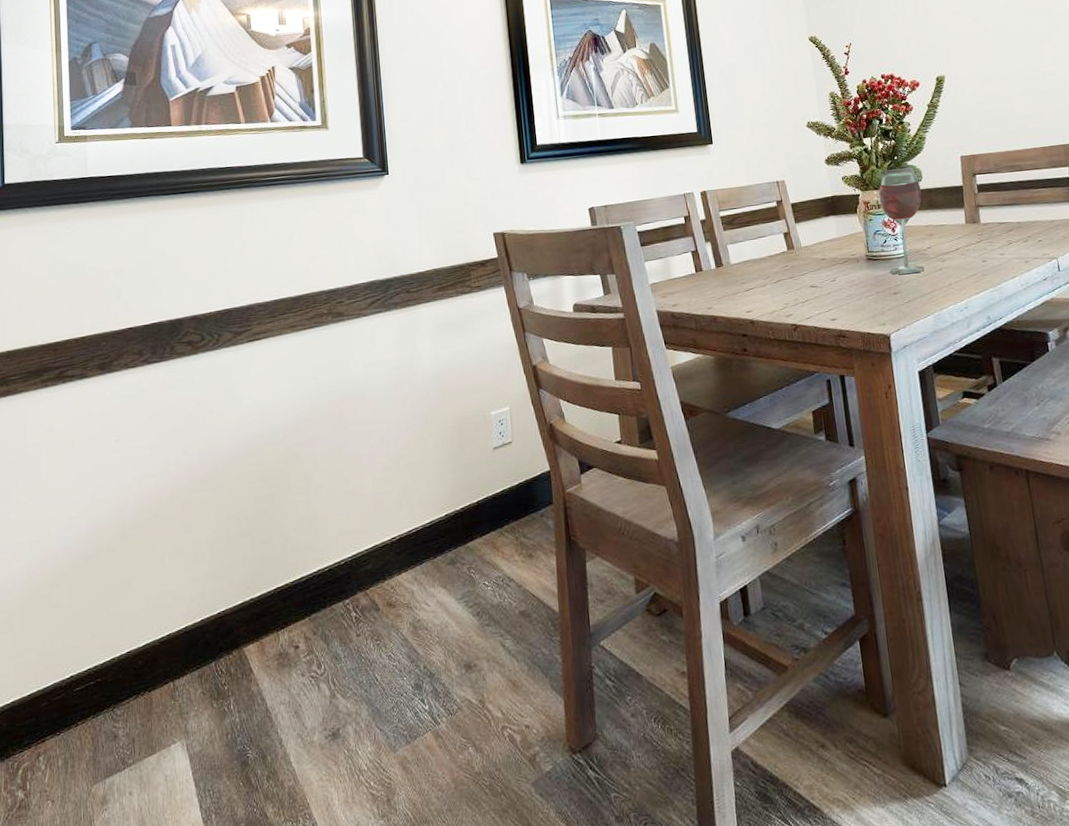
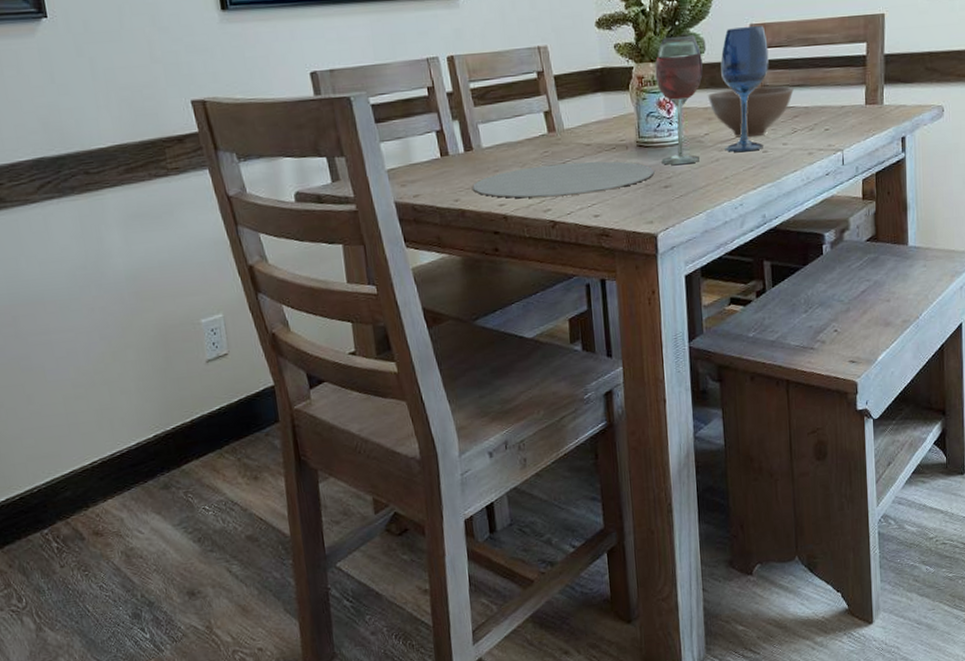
placemat: none [723,272,884,306] -> present [473,161,655,199]
bowl: none [927,205,1006,250] -> present [707,86,794,138]
wineglass: none [936,157,983,262] -> present [720,26,769,152]

